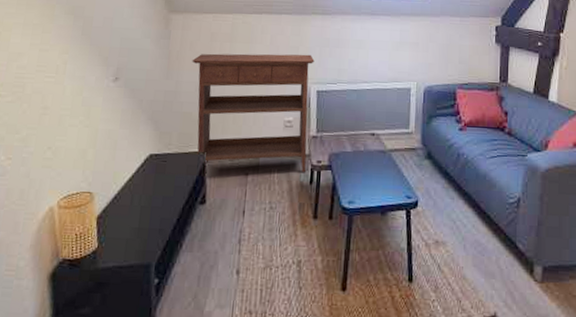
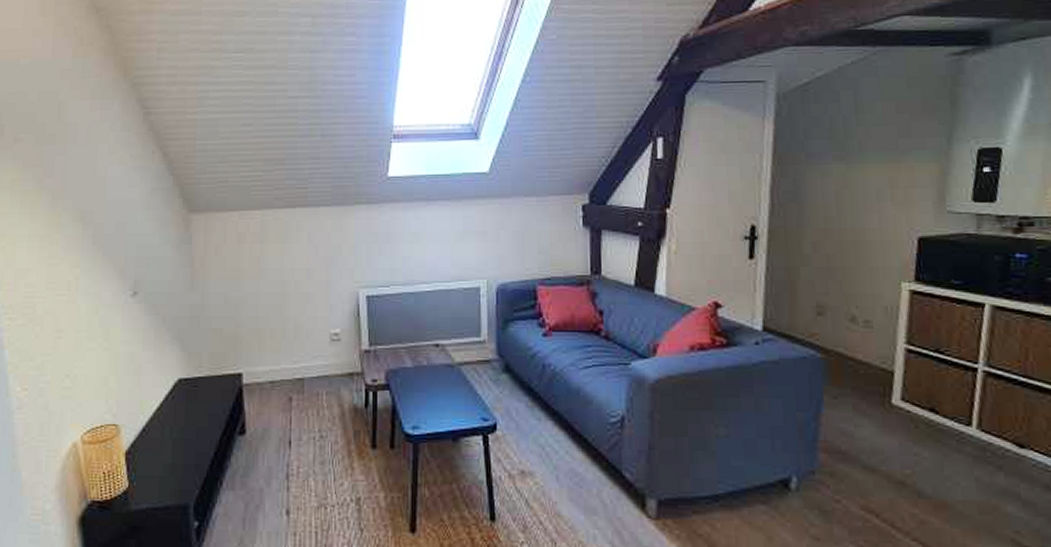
console table: present [192,53,315,173] -> none [218,253,361,395]

